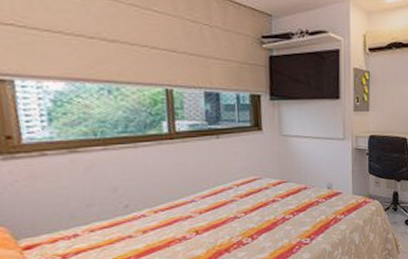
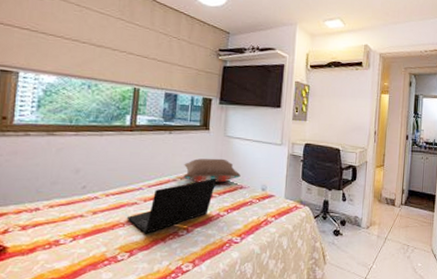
laptop: none [182,181,278,247] -> present [126,178,217,234]
pillow: none [238,160,303,189] -> present [183,158,241,183]

